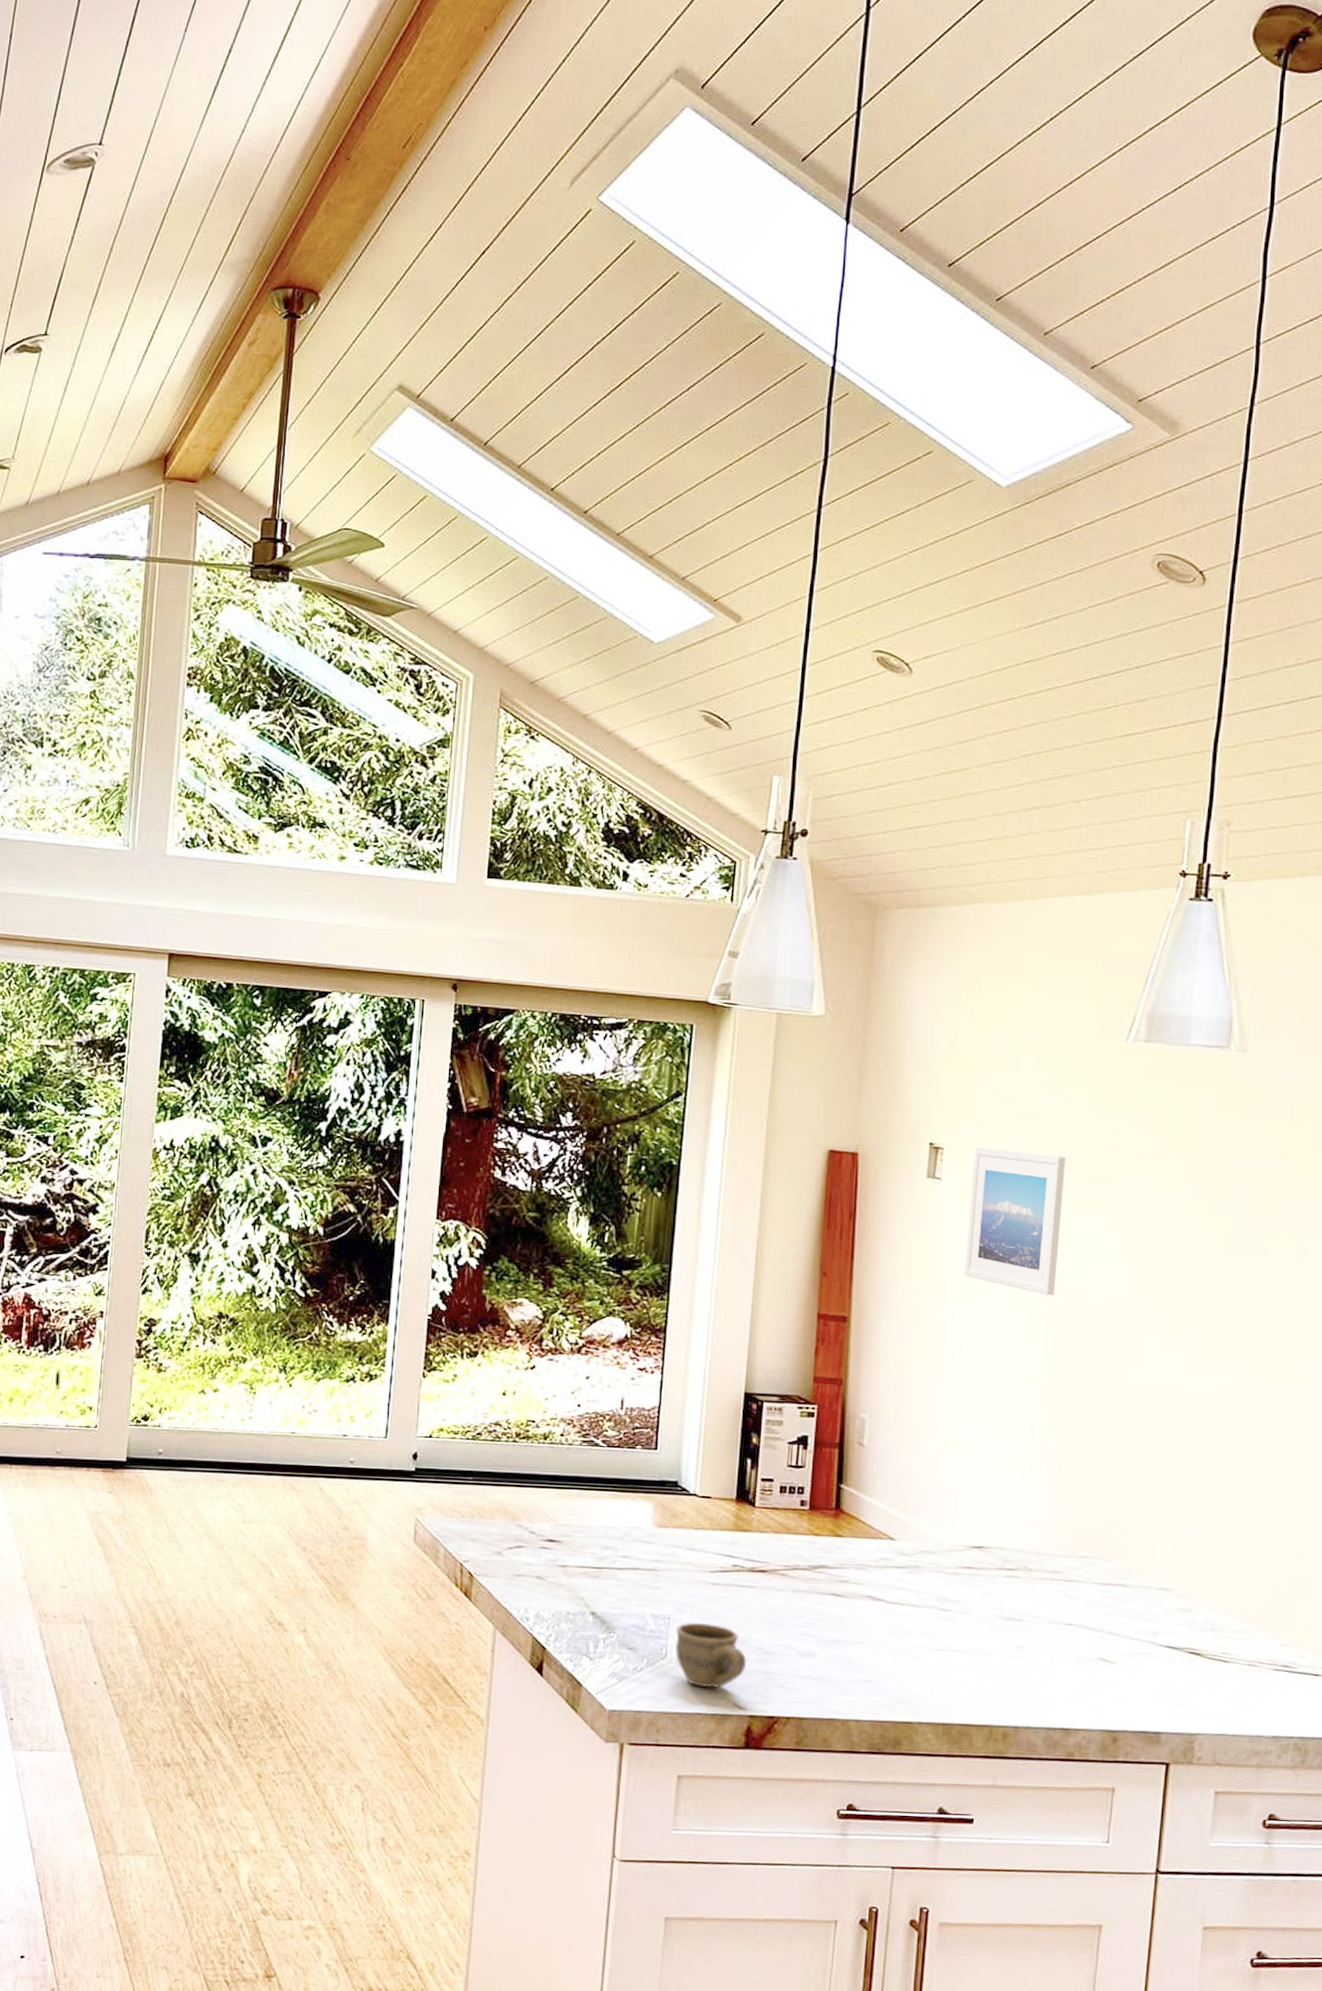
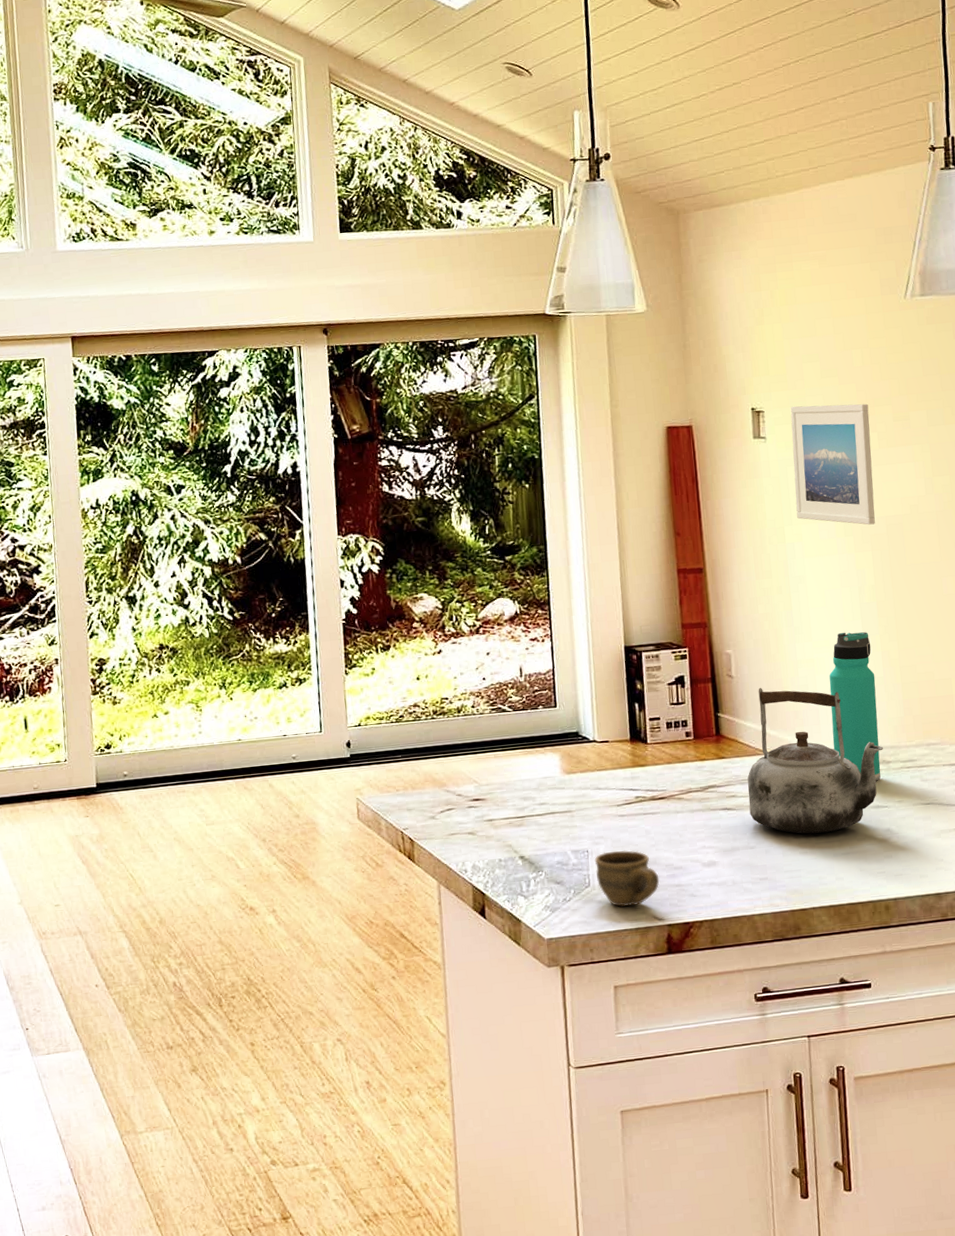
kettle: none [861,1462,1026,1640] -> present [747,687,883,834]
thermos bottle: none [969,1413,1029,1589] -> present [829,632,881,781]

